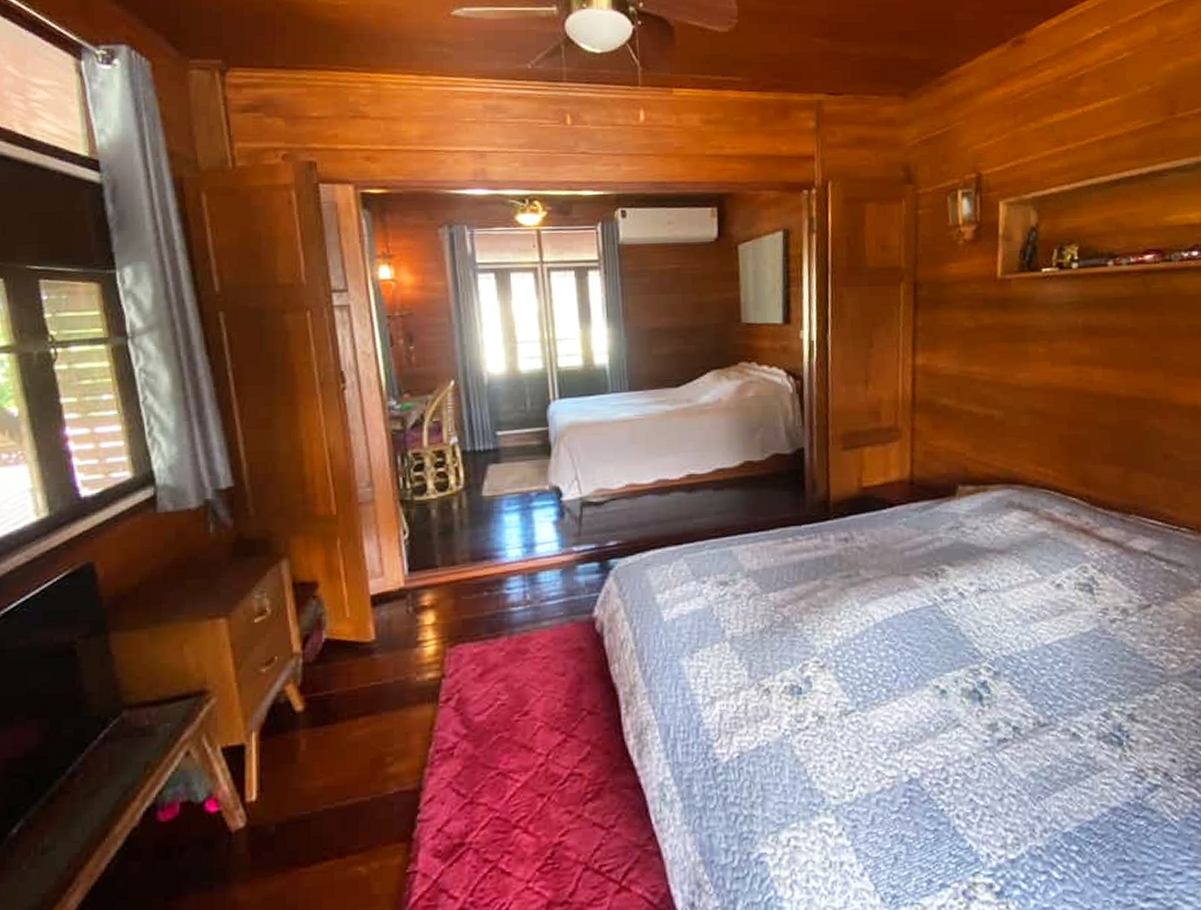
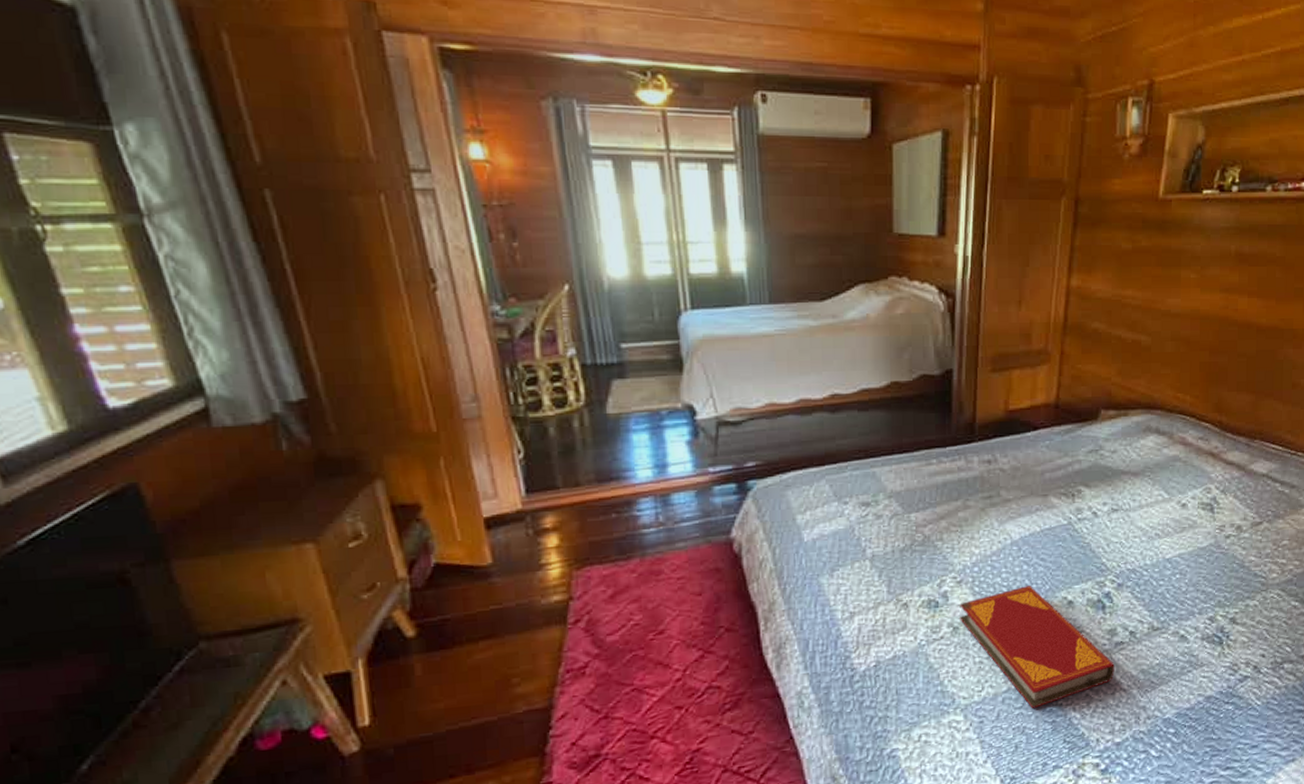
hardback book: none [824,672,1000,813] -> present [960,586,1115,708]

